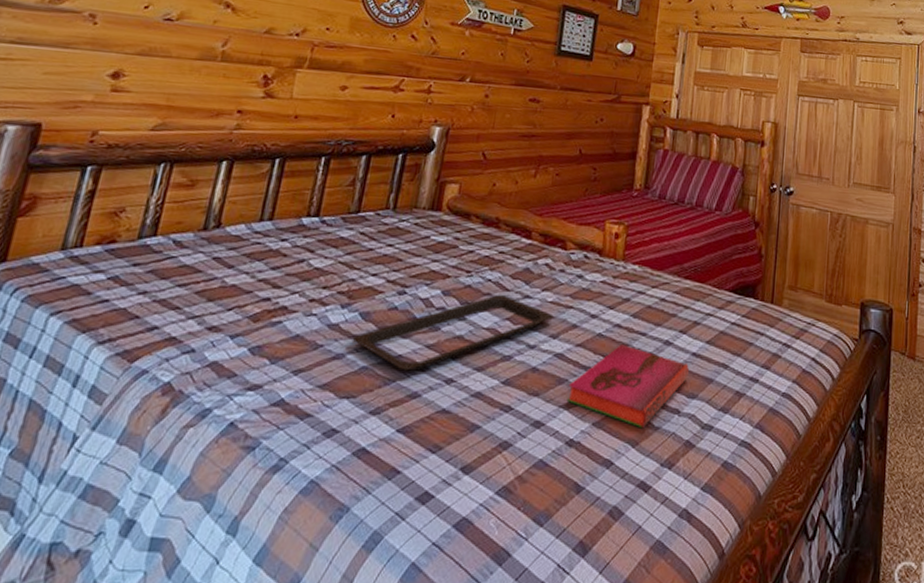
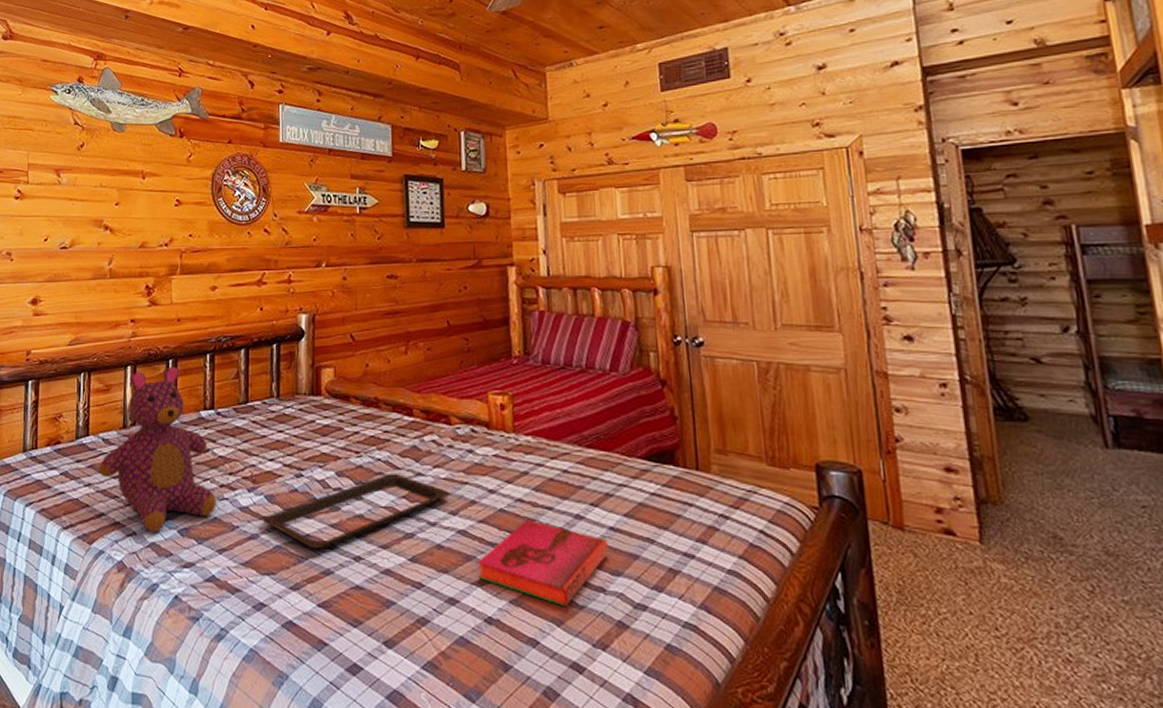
teddy bear: none [160,166,304,351] -> present [99,366,217,533]

